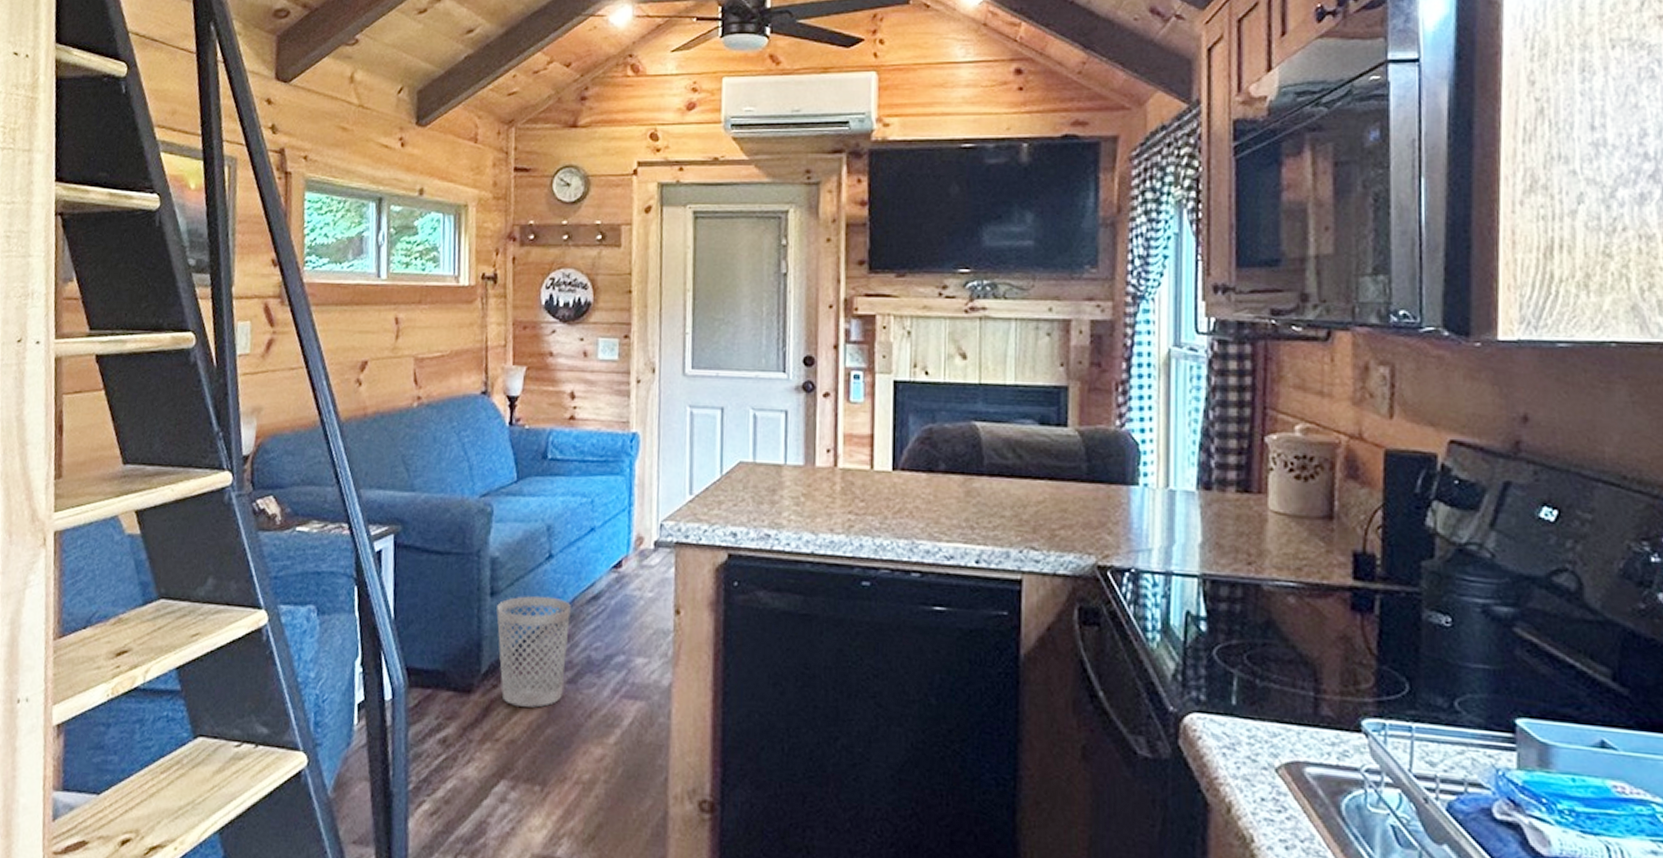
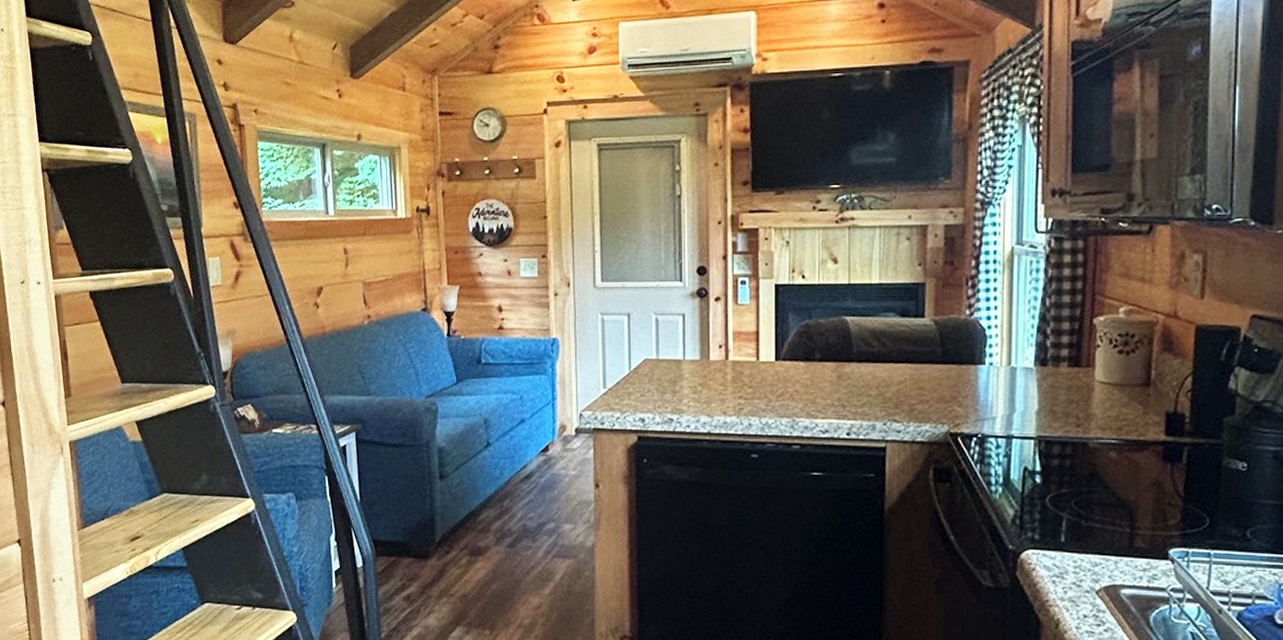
wastebasket: present [496,596,571,708] -> none [446,477,508,568]

